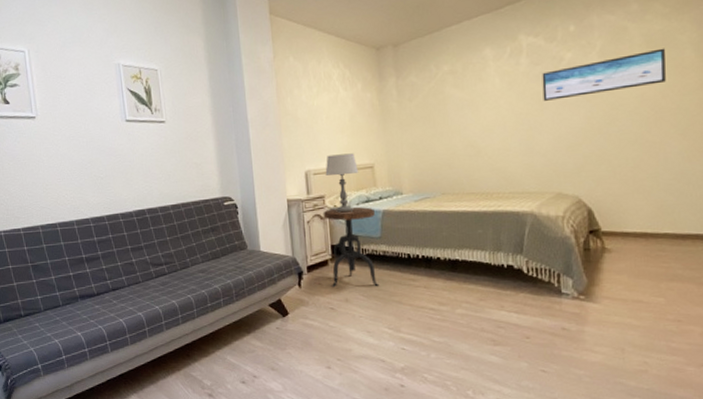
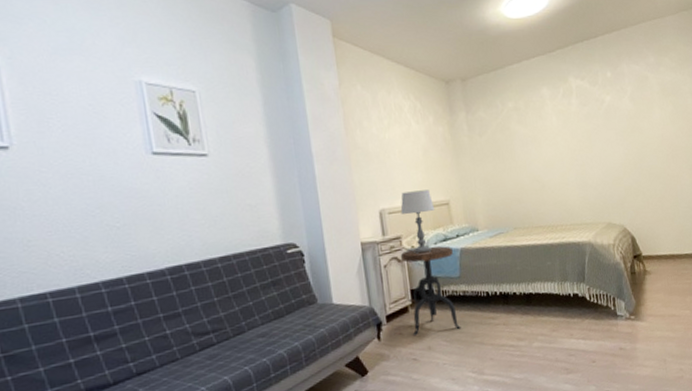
wall art: present [542,48,666,101] -> none [589,96,677,139]

